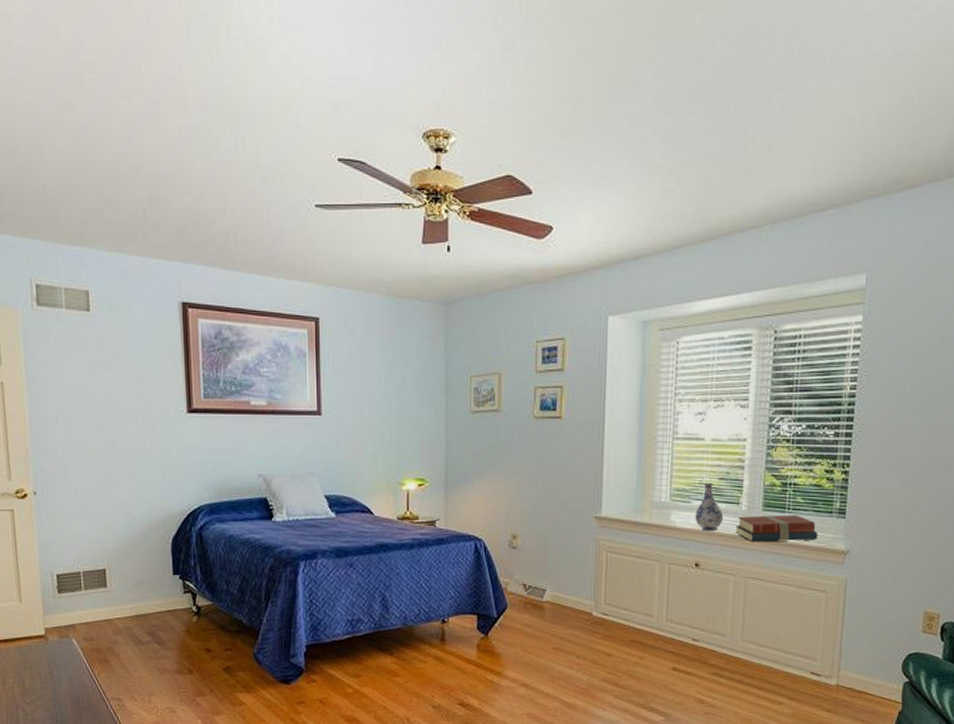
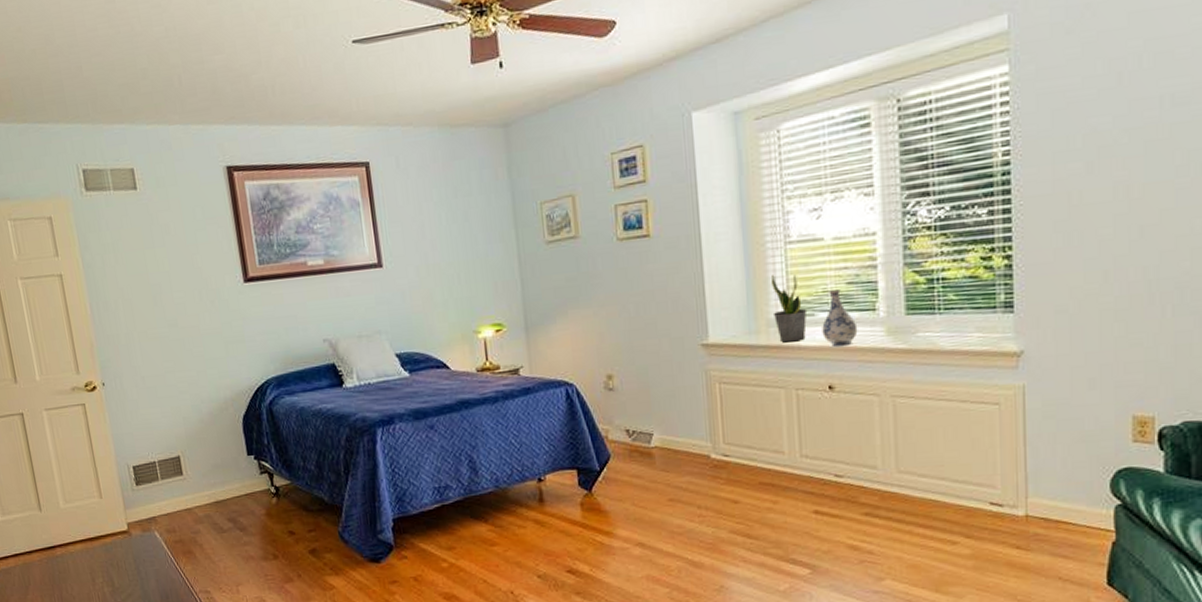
potted plant: none [656,463,685,523] -> present [770,274,808,343]
books: present [735,514,818,542] -> none [874,314,981,354]

